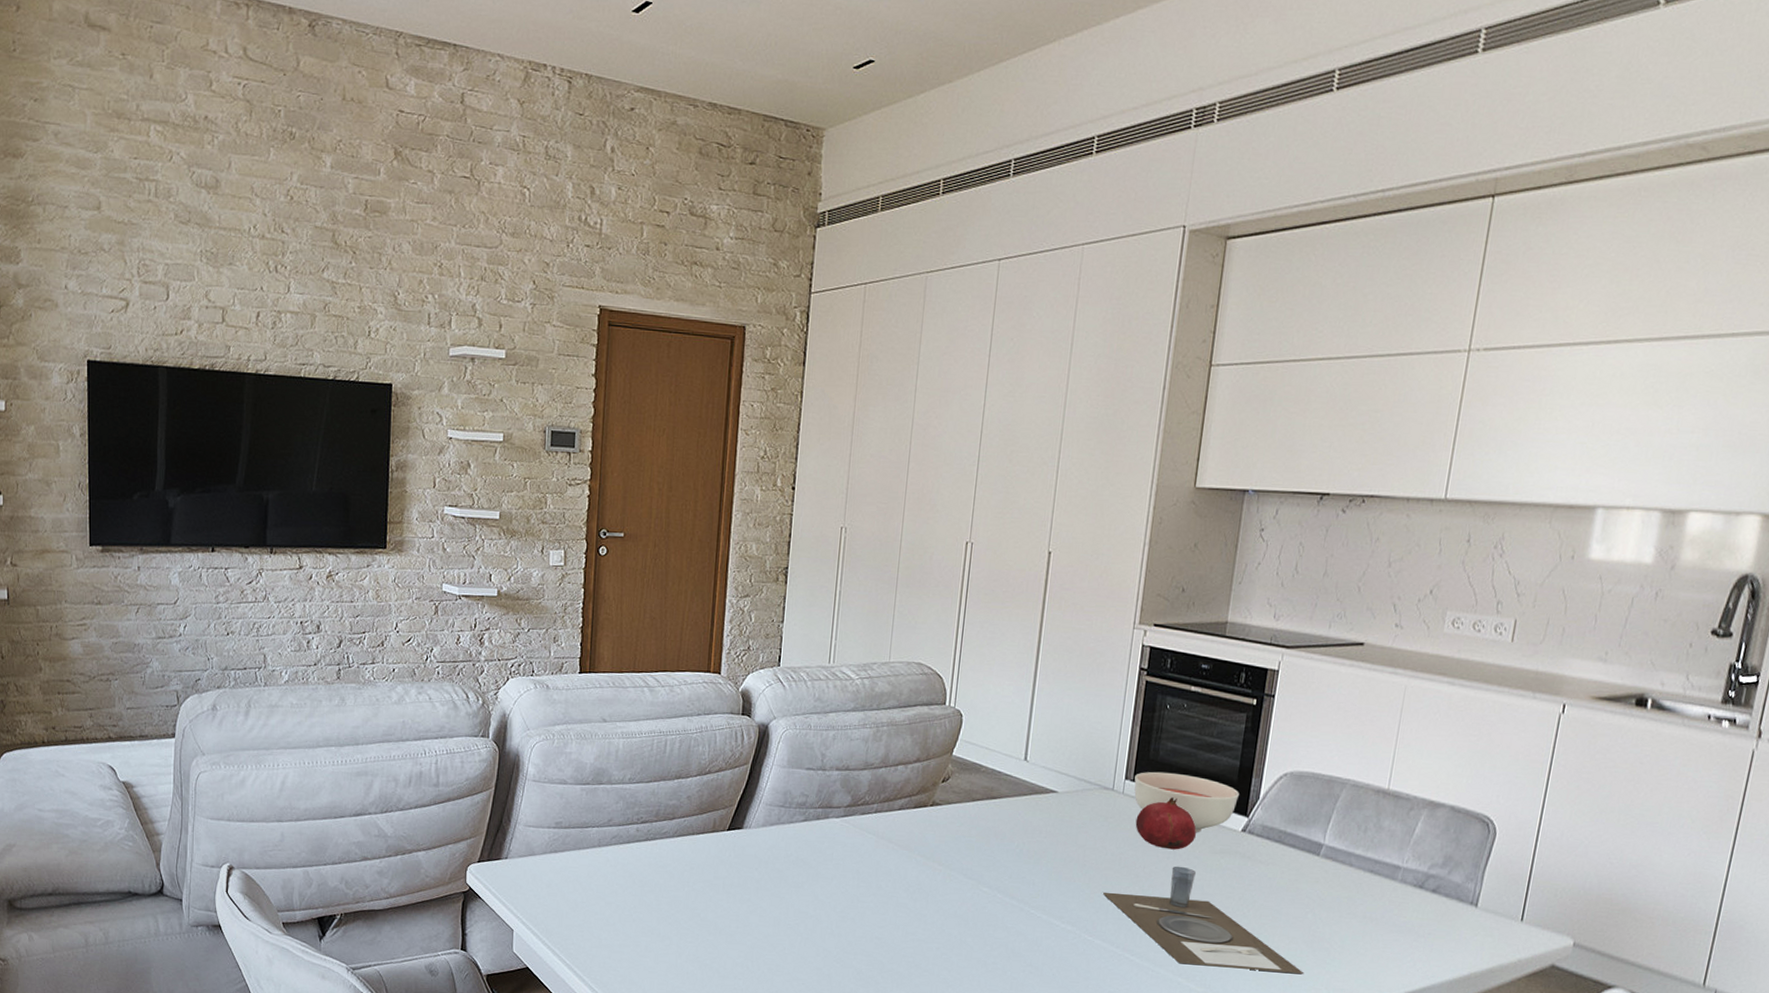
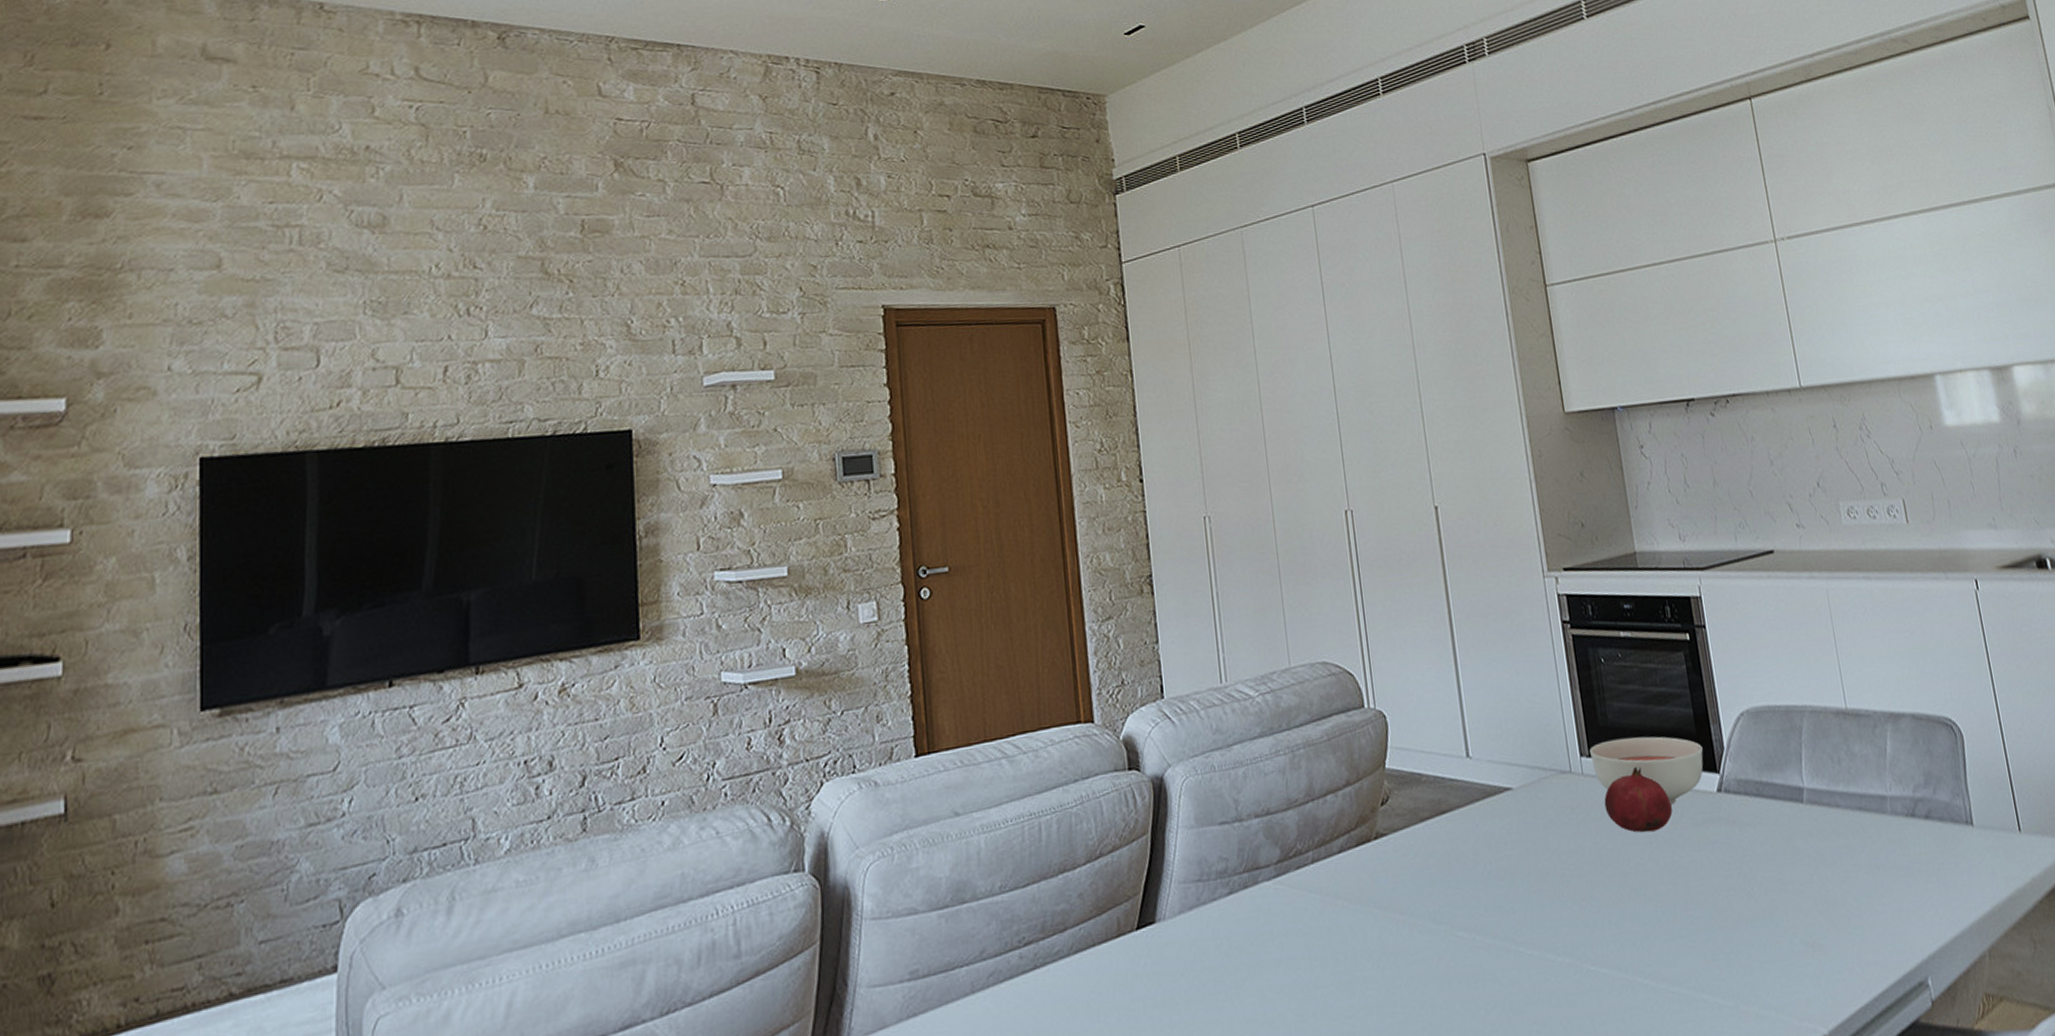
place setting: present [1102,866,1304,974] -> none [1591,849,1831,975]

